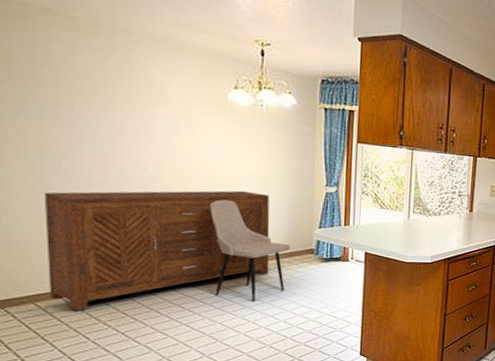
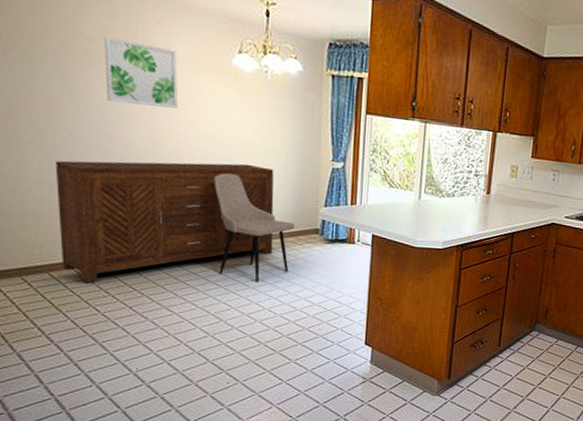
wall art: none [98,72,174,140] -> present [105,36,178,108]

